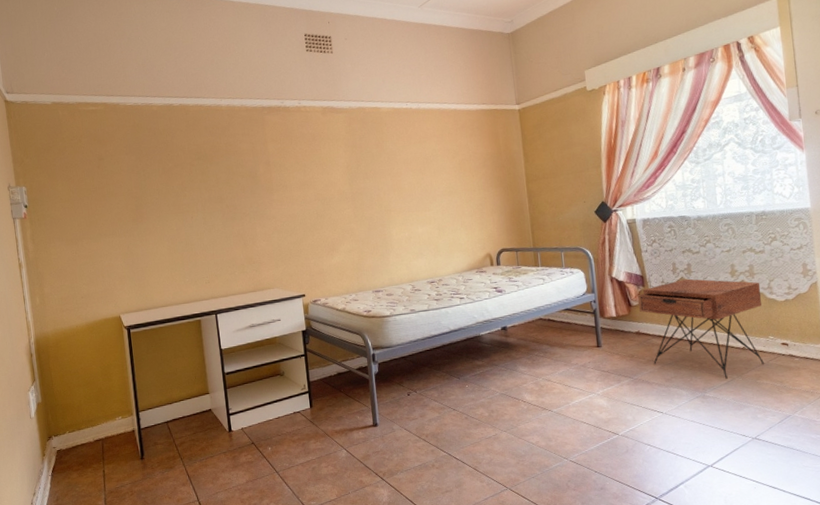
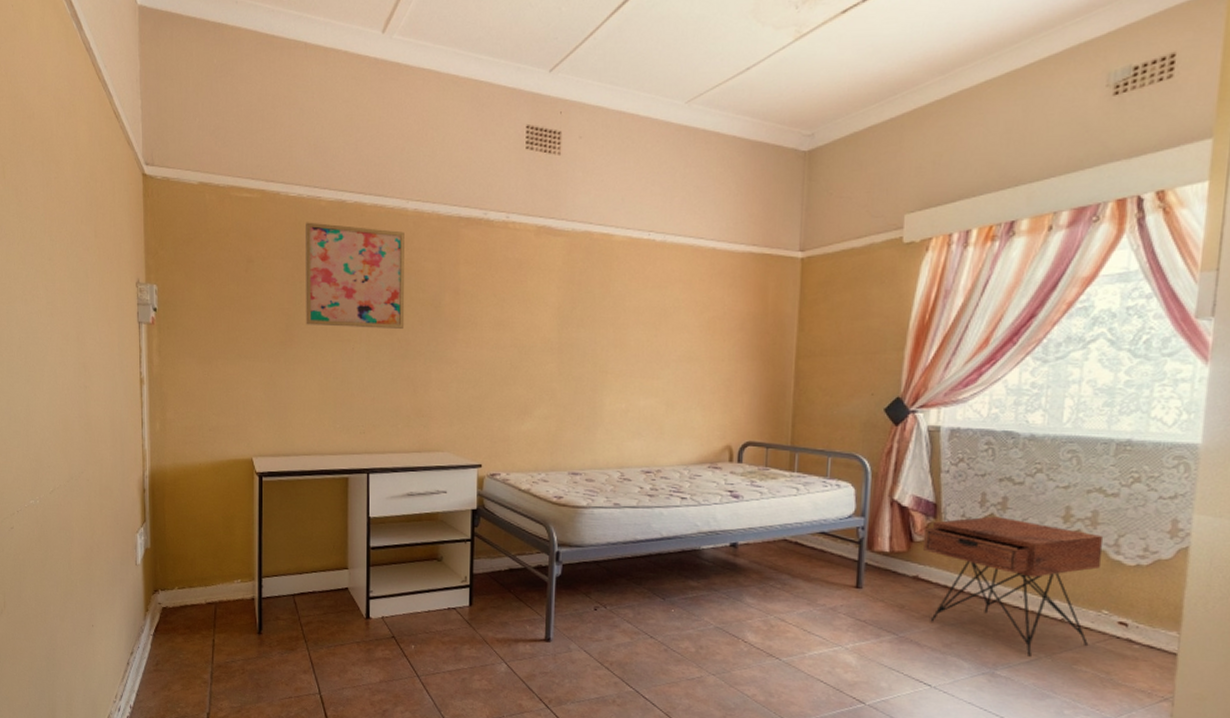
wall art: none [142,123,231,204] -> present [304,222,405,330]

